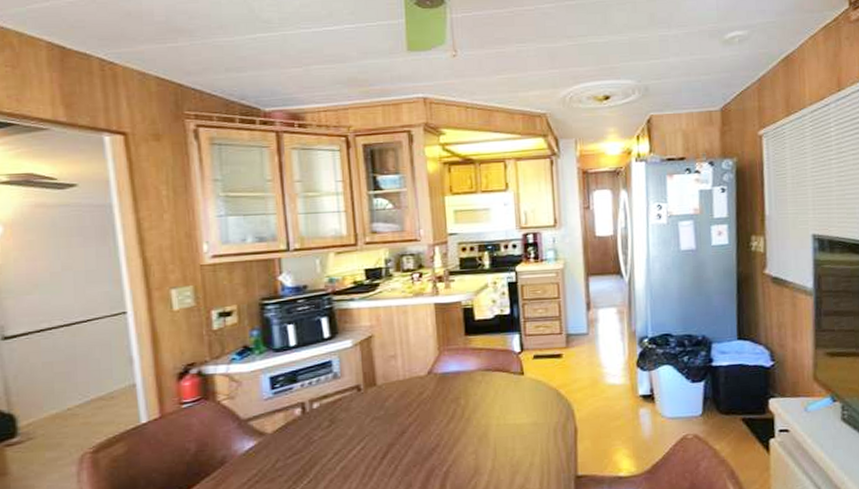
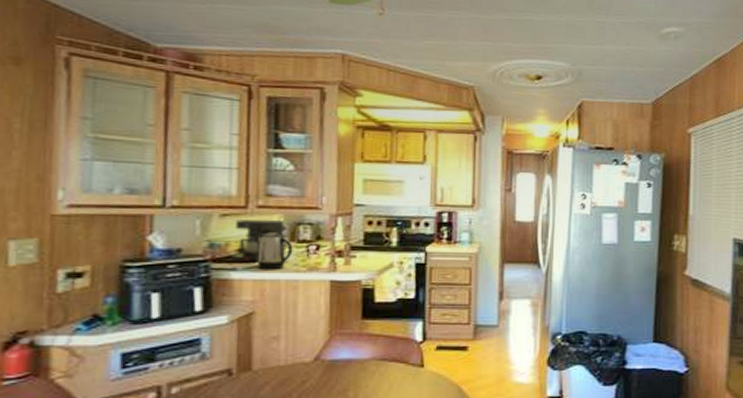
coffee maker: none [348,253,391,293] -> present [231,218,285,263]
kettle: none [369,266,400,299] -> present [257,234,293,270]

